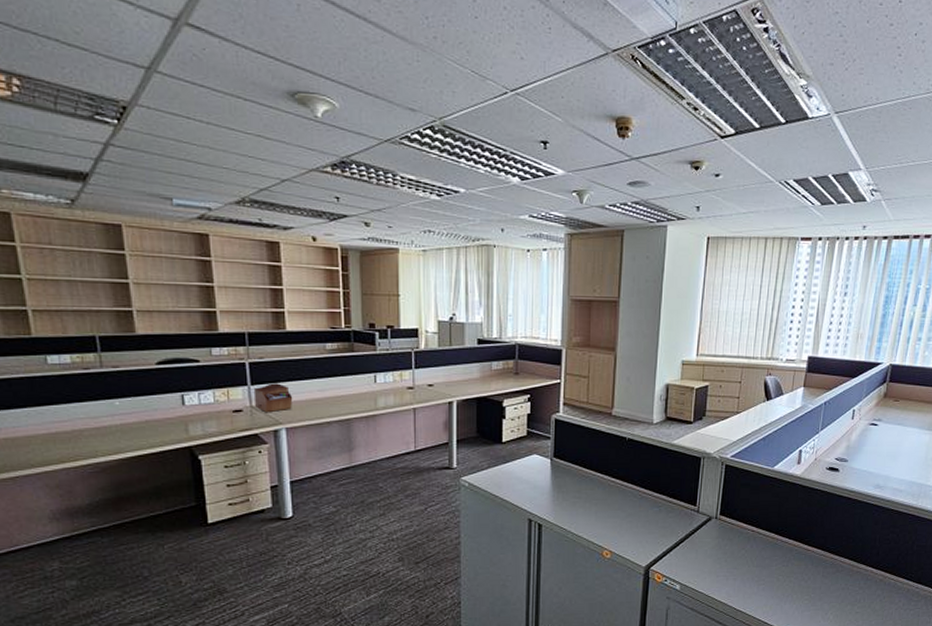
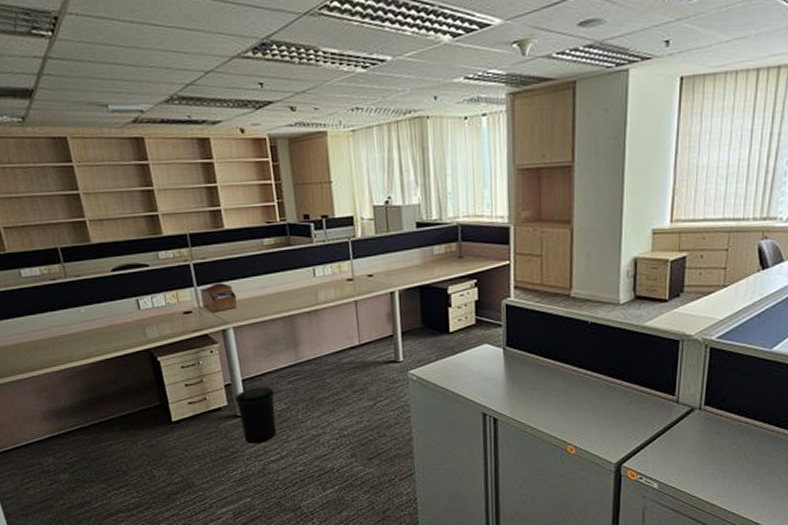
waste bin: none [280,489,324,547] -> present [234,386,276,443]

